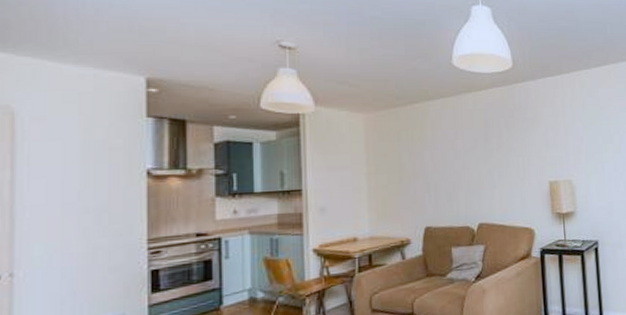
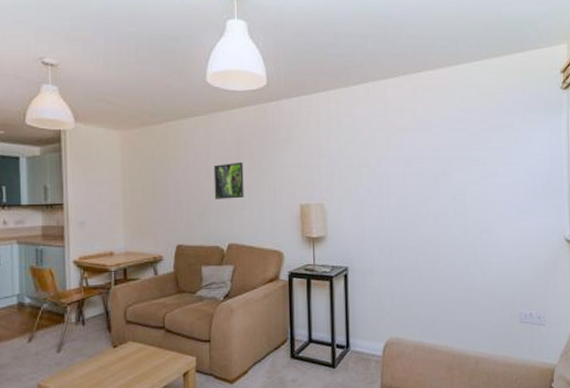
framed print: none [461,141,493,179] -> present [213,161,244,199]

